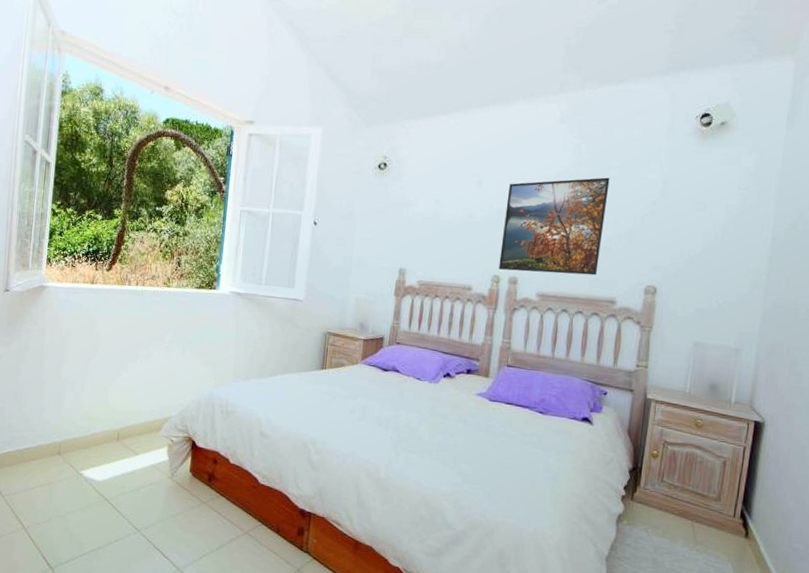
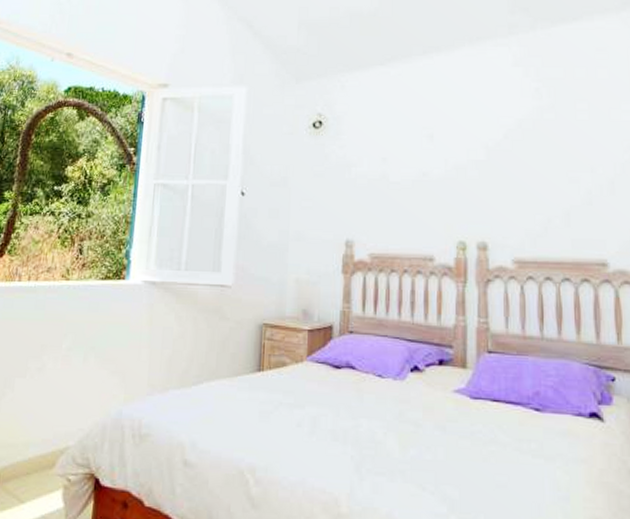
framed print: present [499,177,610,276] -> none [463,122,581,235]

